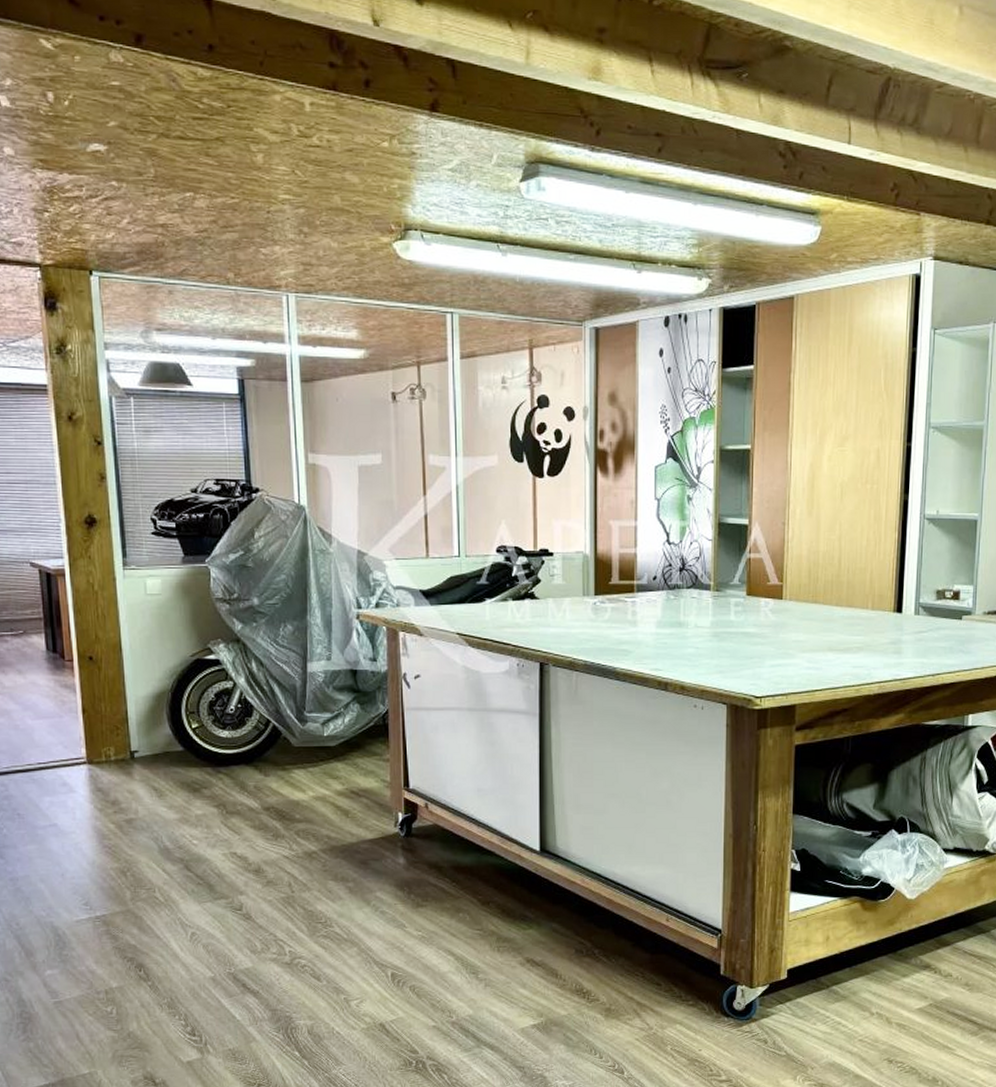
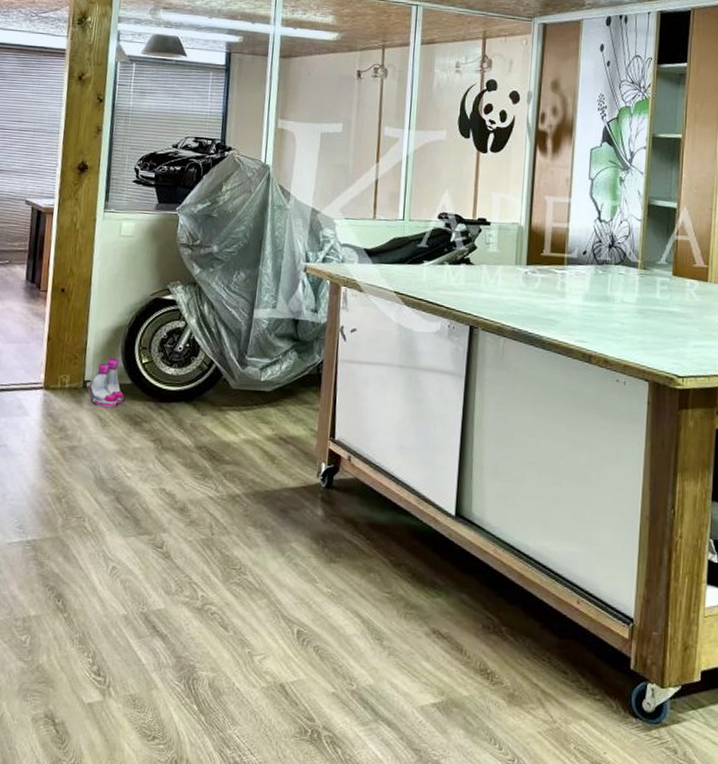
boots: none [137,725,178,776] -> present [88,357,125,407]

